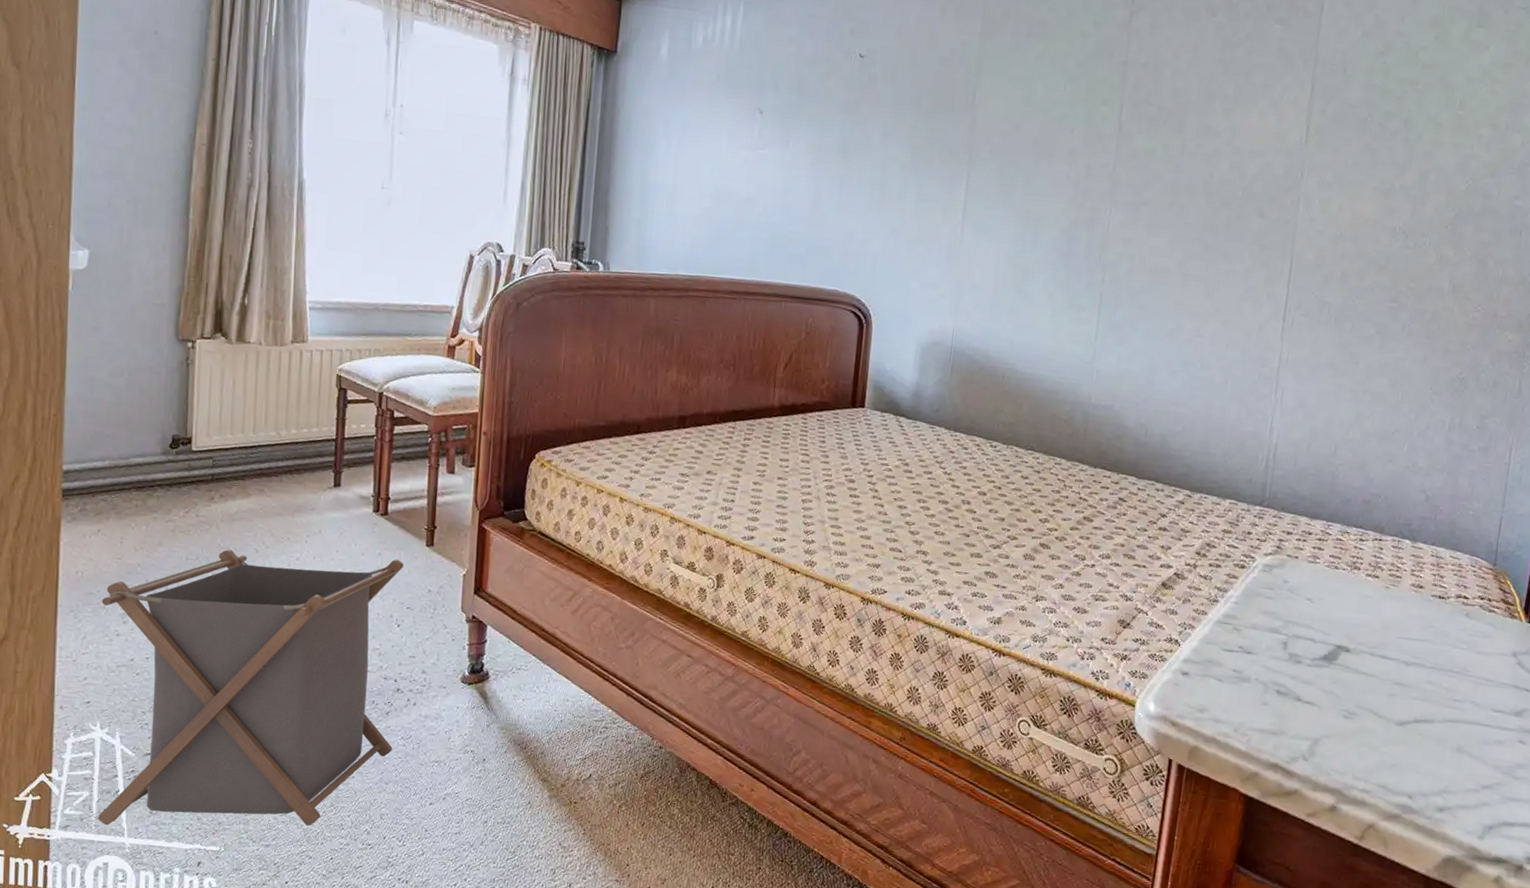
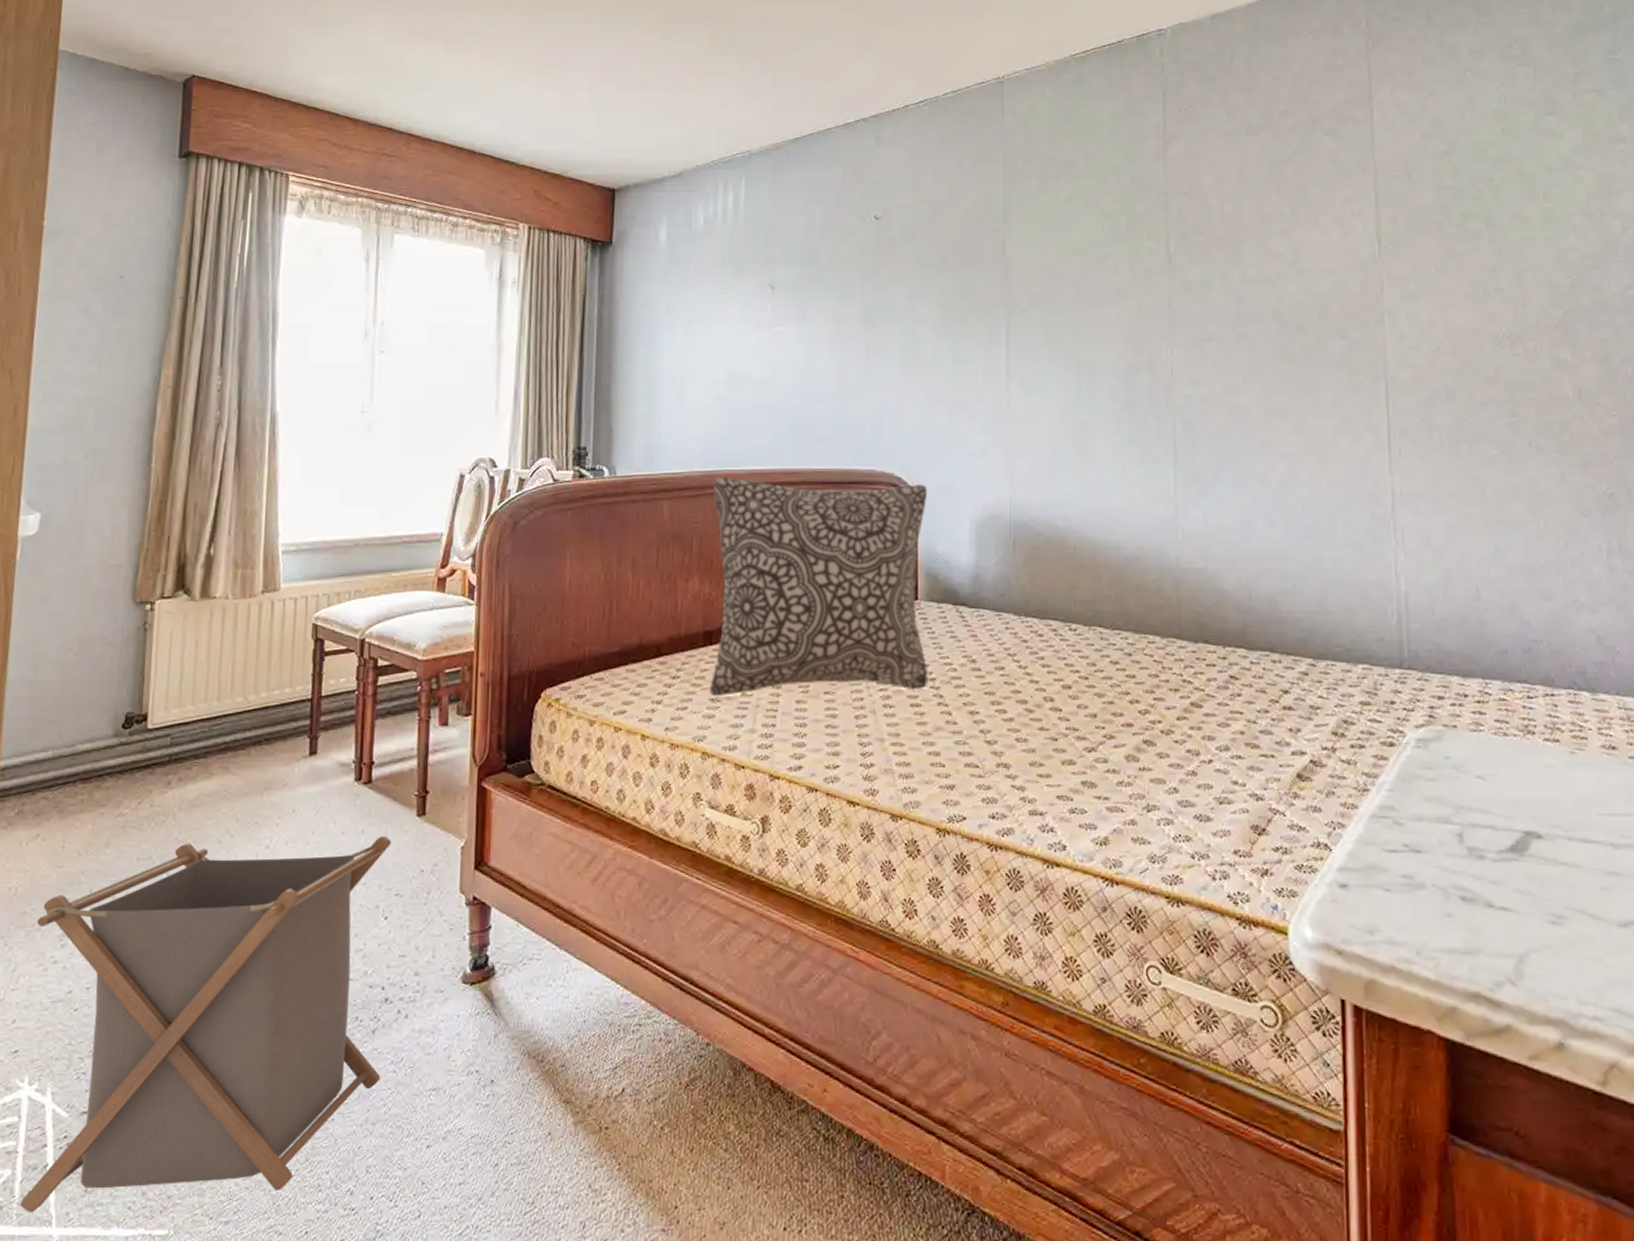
pillow: none [680,281,882,483] -> present [710,476,928,697]

